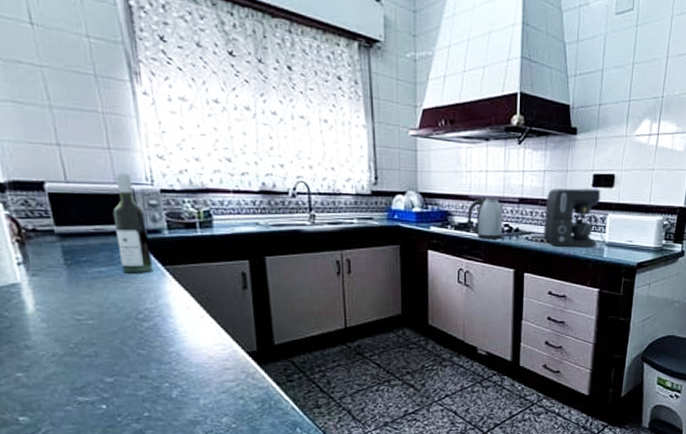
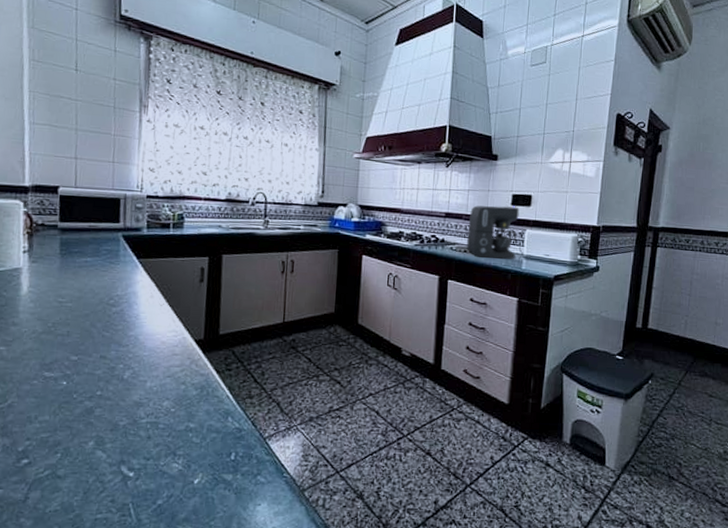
bottle: present [112,173,154,275] -> none [104,181,131,266]
kettle: present [467,198,504,240] -> none [398,212,432,249]

